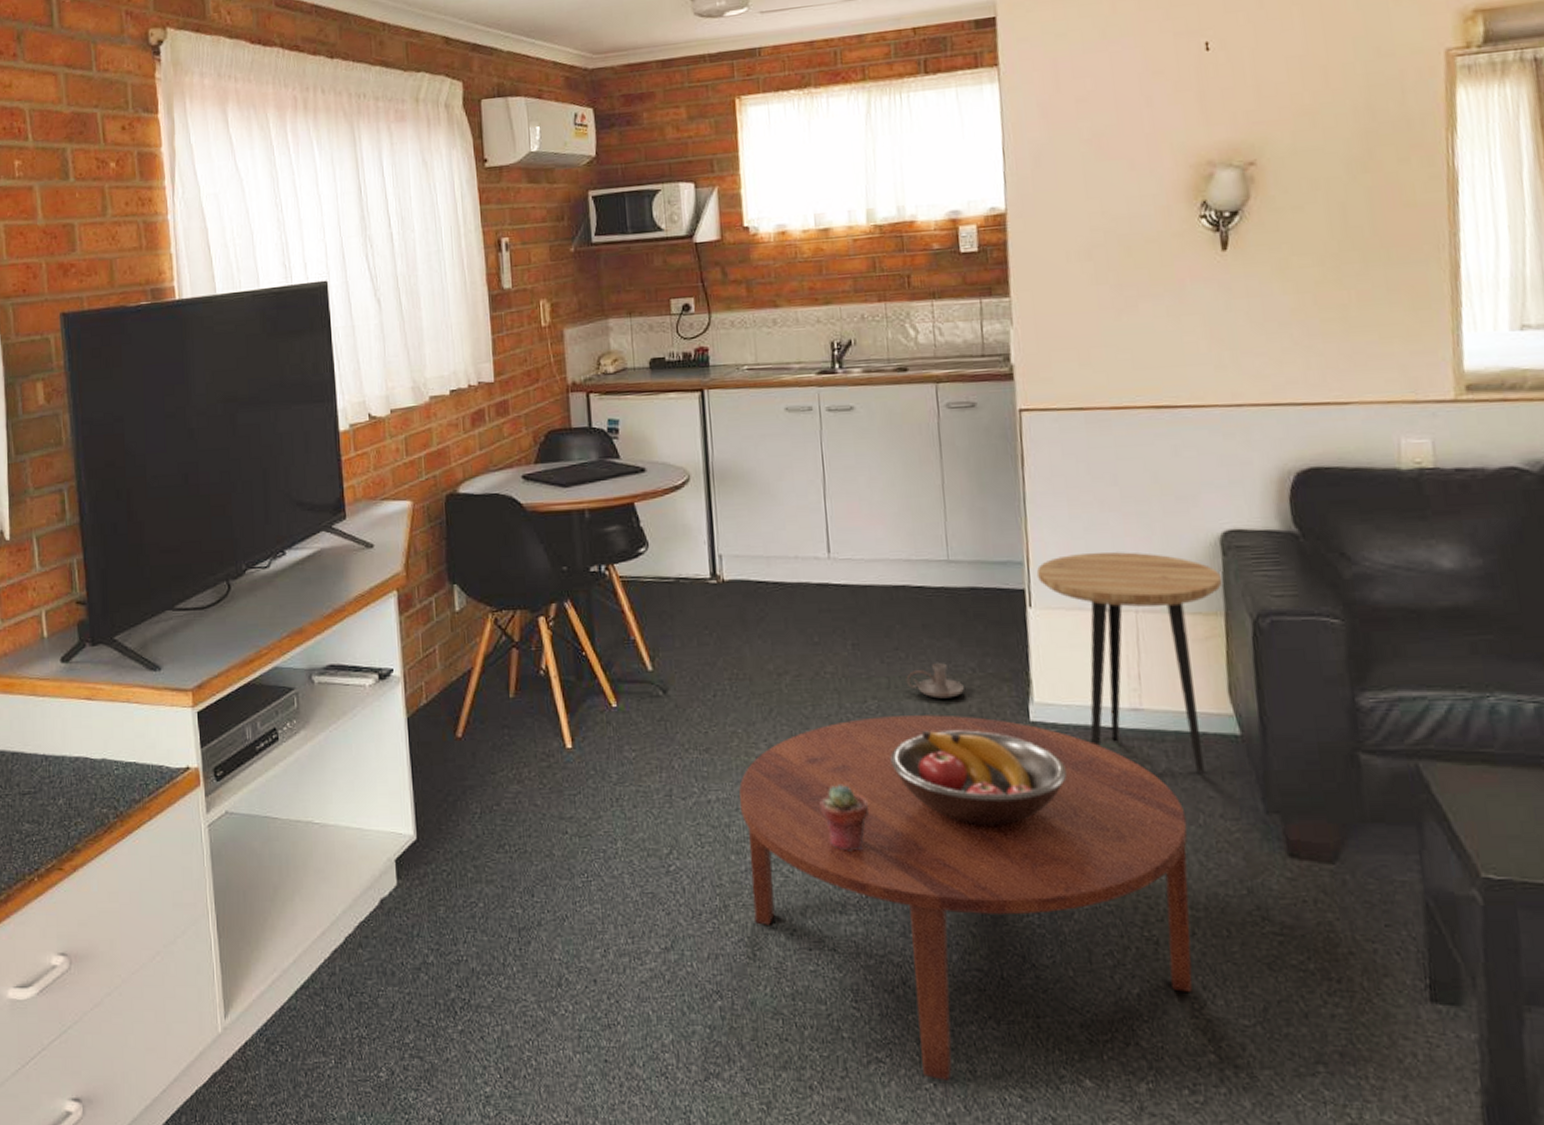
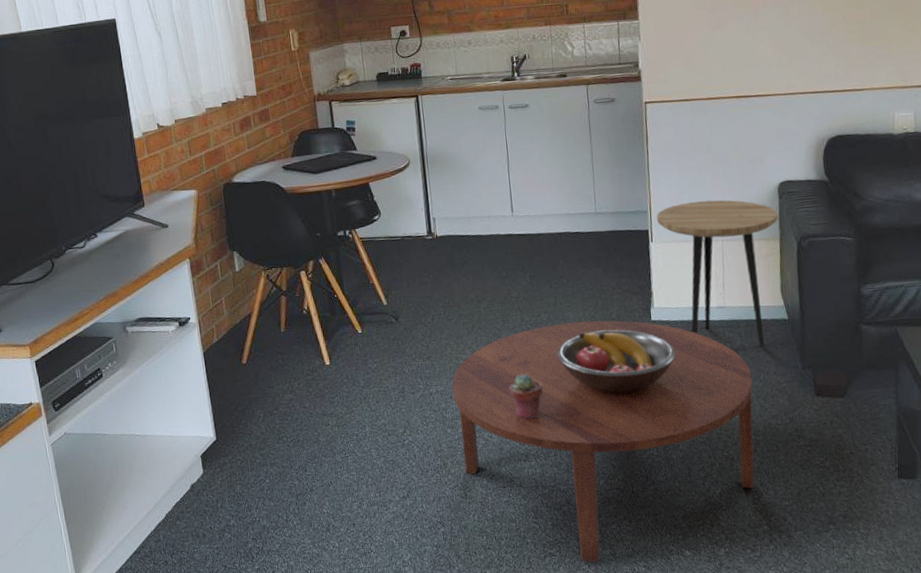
candle holder: present [906,663,964,699] -> none [567,285,607,310]

